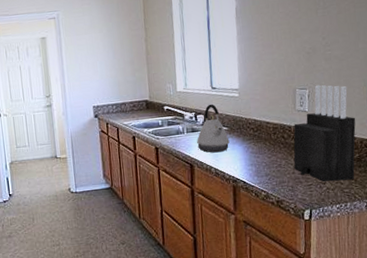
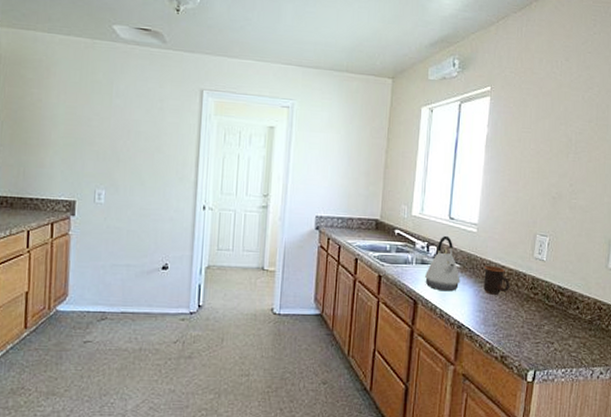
mug: none [250,123,277,149] -> present [484,266,511,295]
knife block: present [293,84,356,181] -> none [524,234,593,343]

